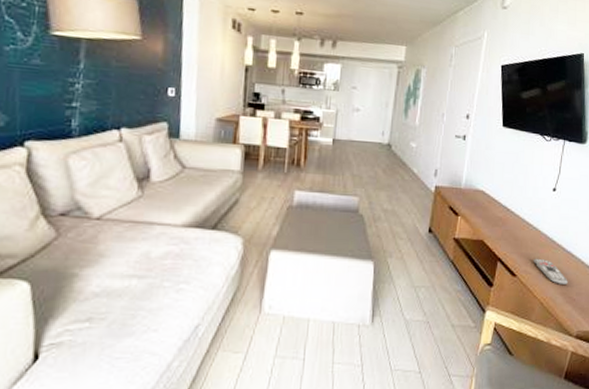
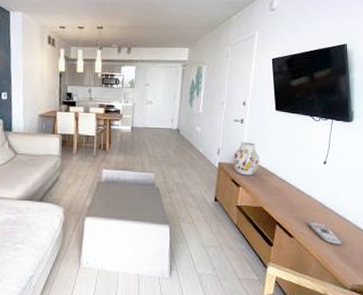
vase: none [451,162,482,203] -> present [232,142,260,176]

